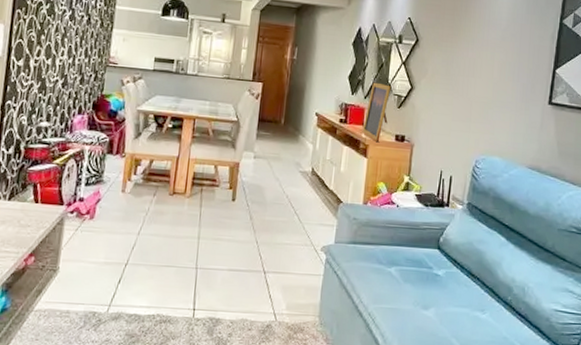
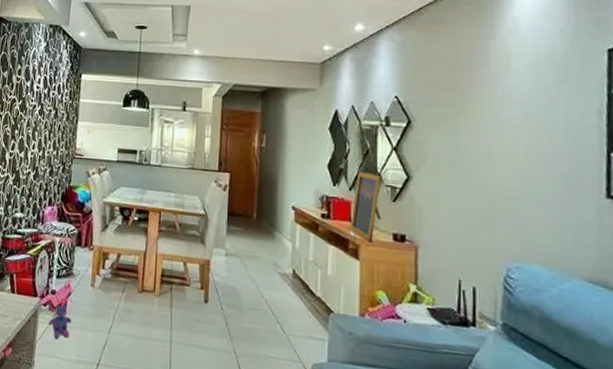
toy: none [75,209,101,245] -> present [48,303,72,339]

